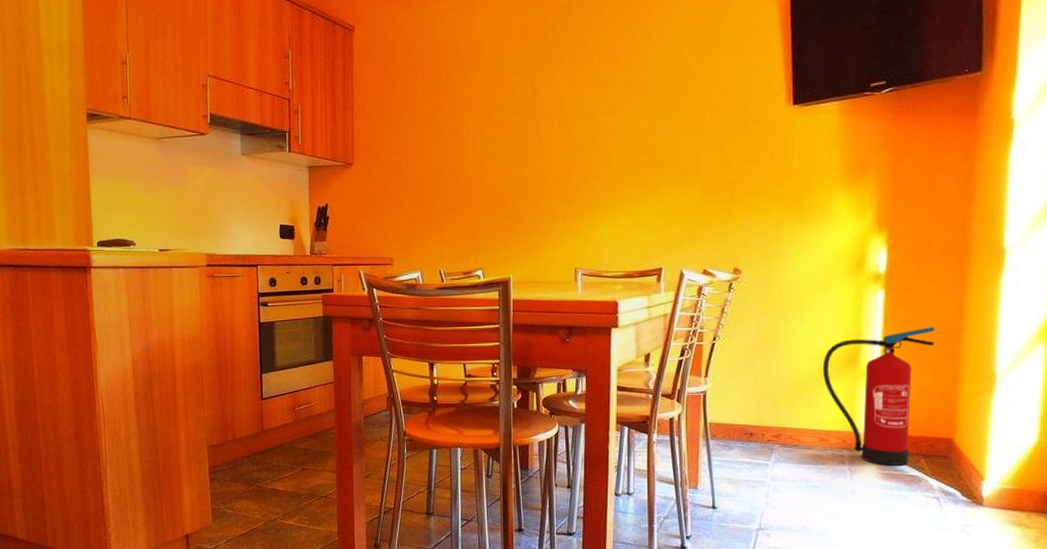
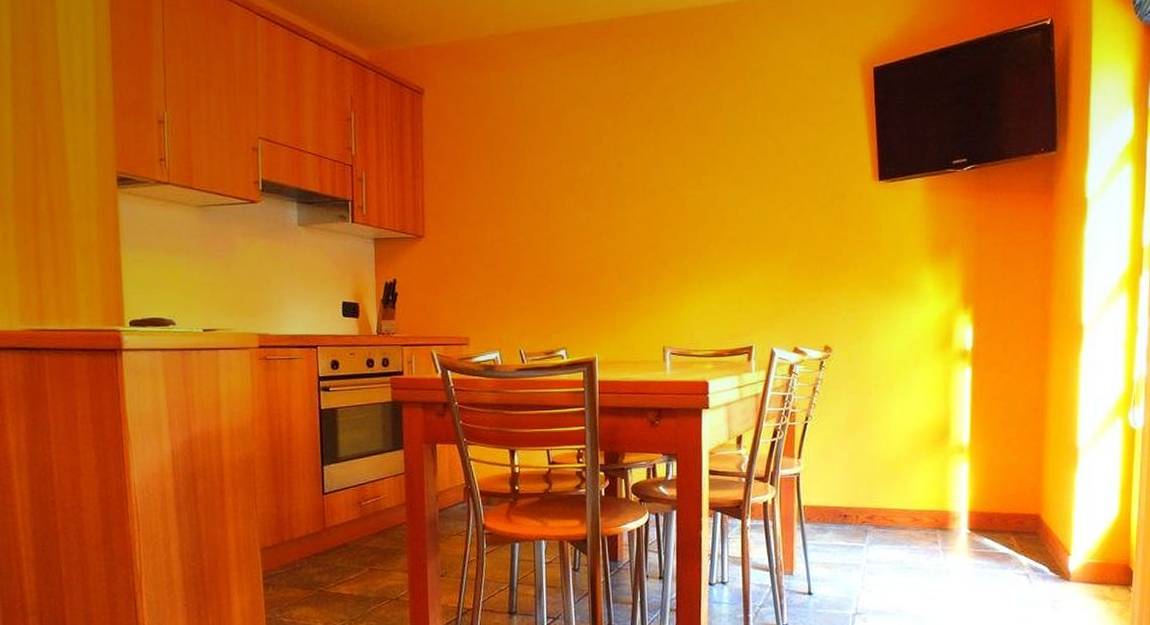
fire extinguisher: present [822,327,935,466] -> none [914,403,1020,544]

